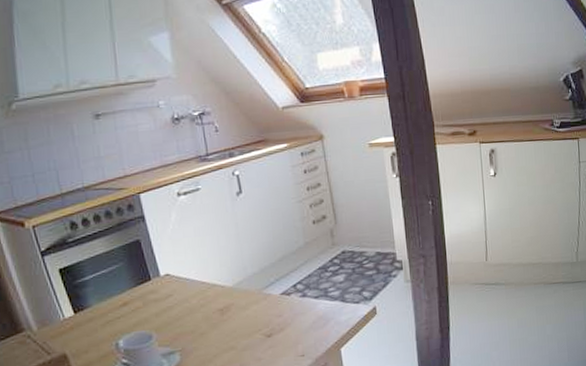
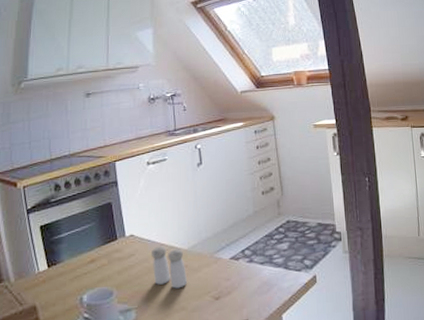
salt and pepper shaker: none [191,284,234,329] -> present [150,246,187,289]

